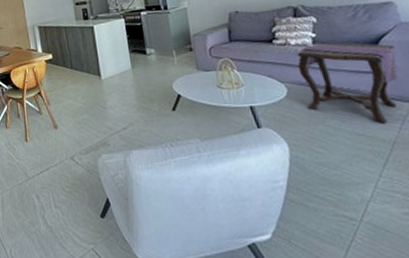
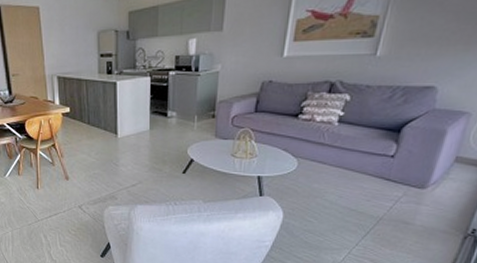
side table: present [296,42,398,123] -> none [311,121,418,202]

